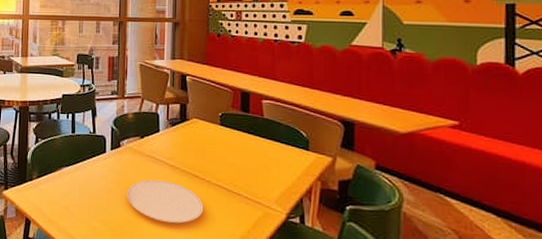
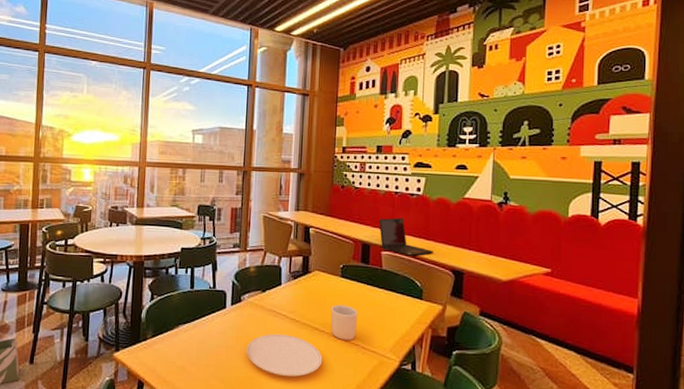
mug: none [211,152,240,190] -> present [330,304,358,341]
laptop: none [259,66,319,106] -> present [379,217,433,257]

